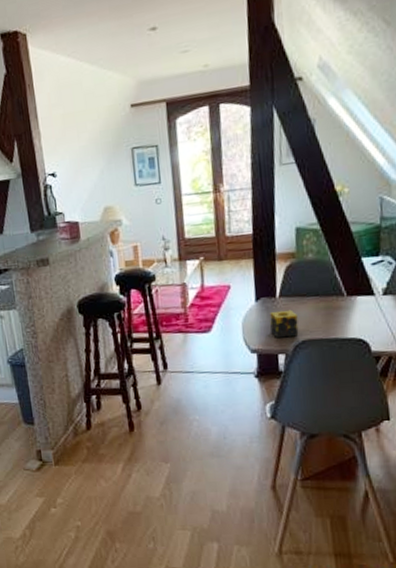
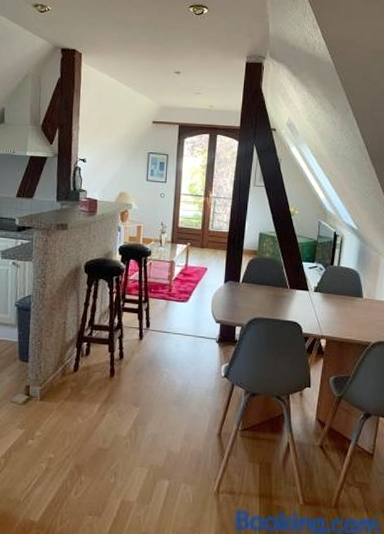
candle: present [269,309,299,338] -> none [233,292,253,314]

